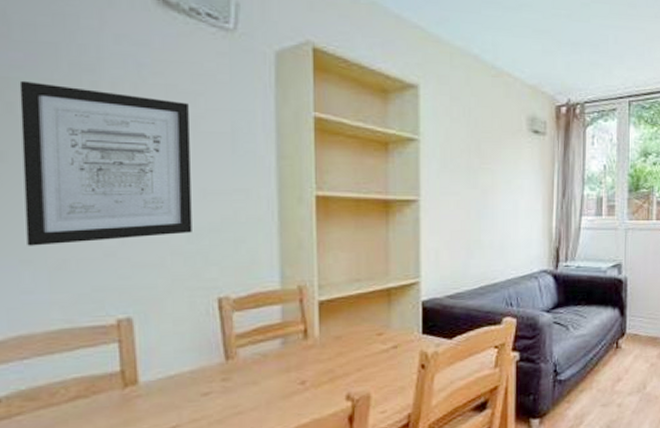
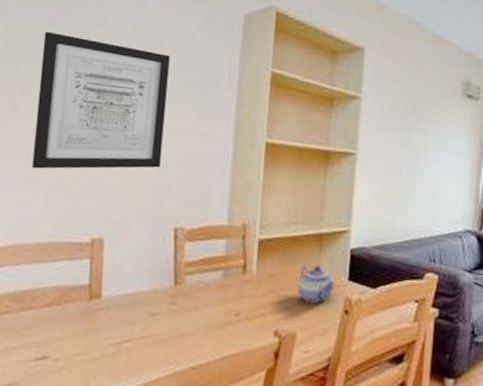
teapot: none [367,322,408,364] -> present [297,265,335,305]

